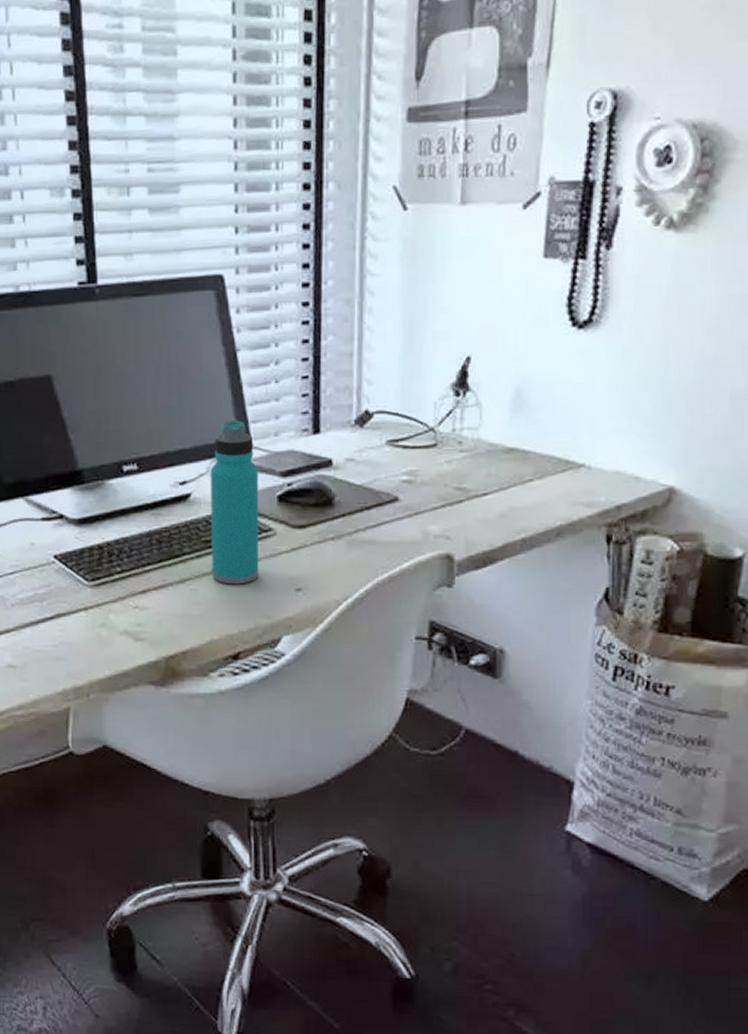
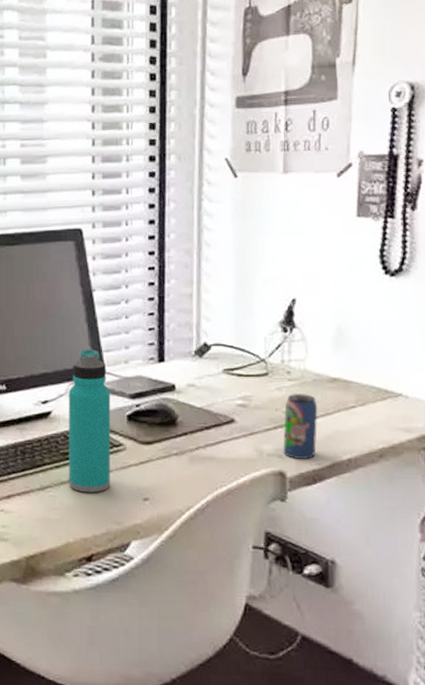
beverage can: none [451,467,491,540] -> present [283,394,318,459]

